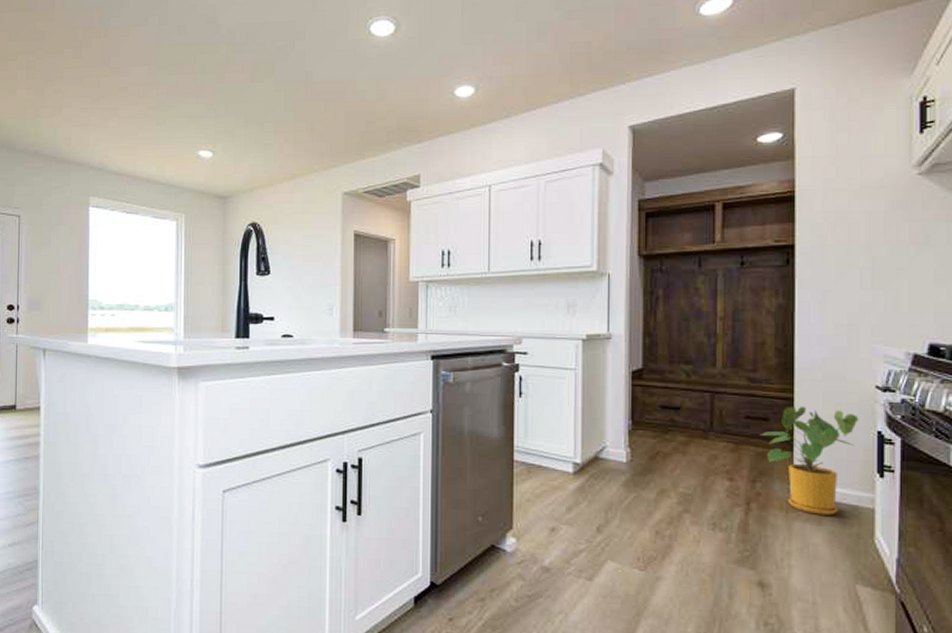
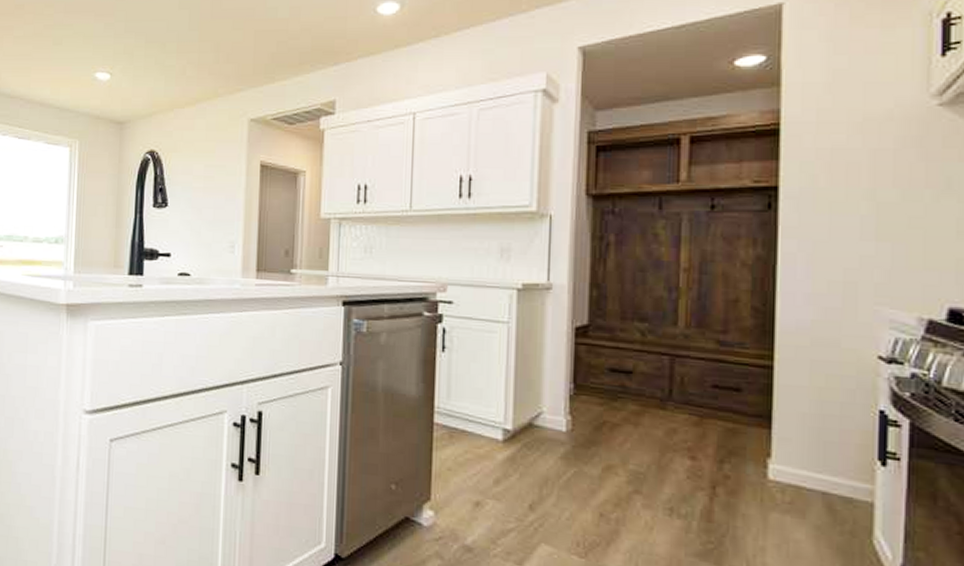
house plant: present [761,406,859,515] -> none [731,376,856,508]

